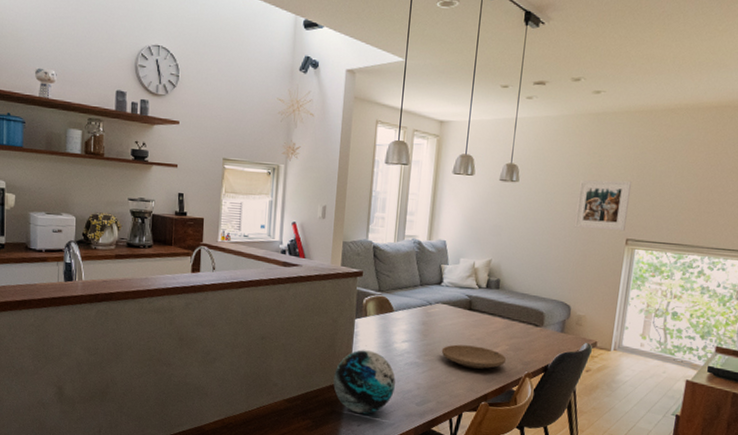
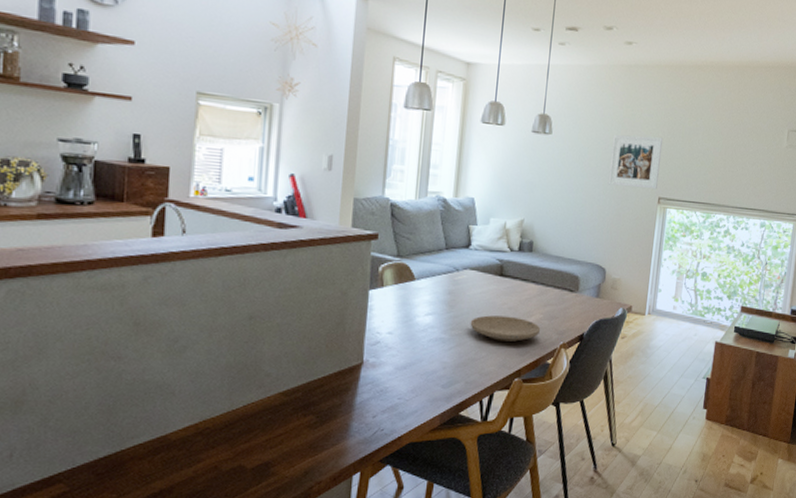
decorative orb: present [333,350,396,414] -> none [342,326,418,402]

